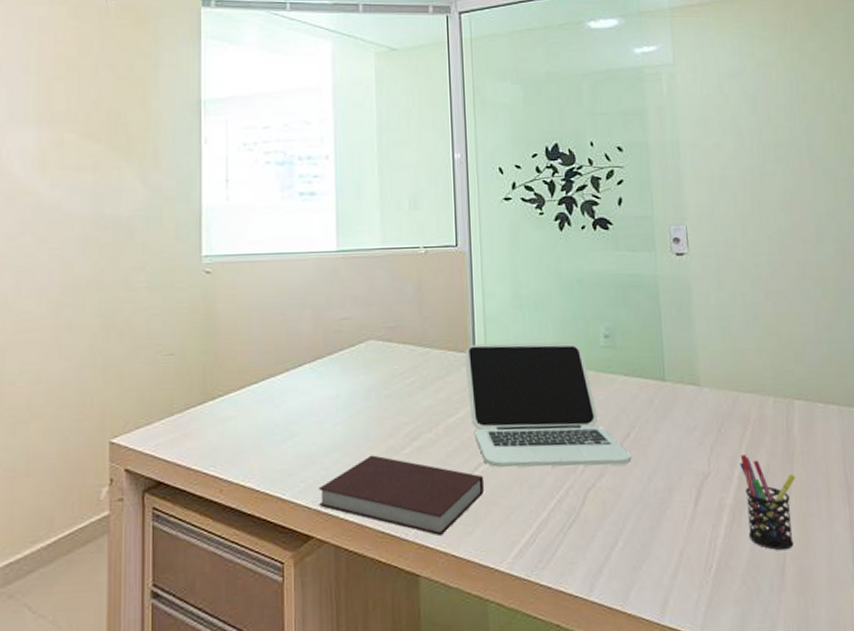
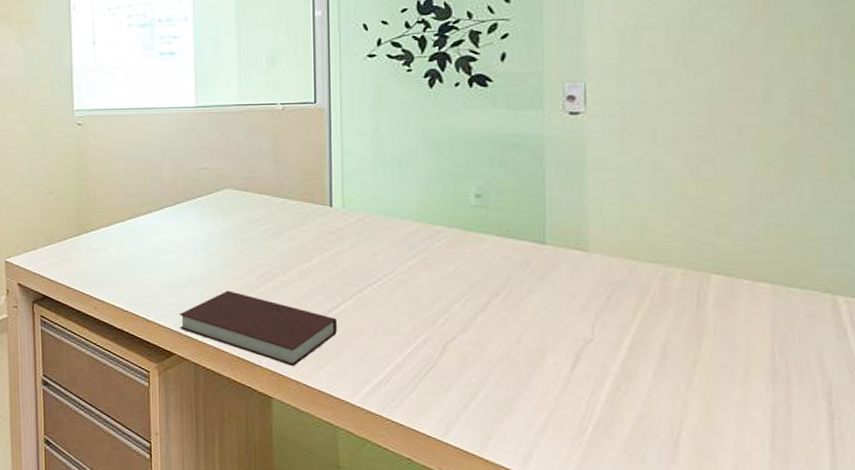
laptop: present [464,341,631,469] -> none [321,197,499,322]
pen holder: present [739,455,796,551] -> none [631,325,703,426]

